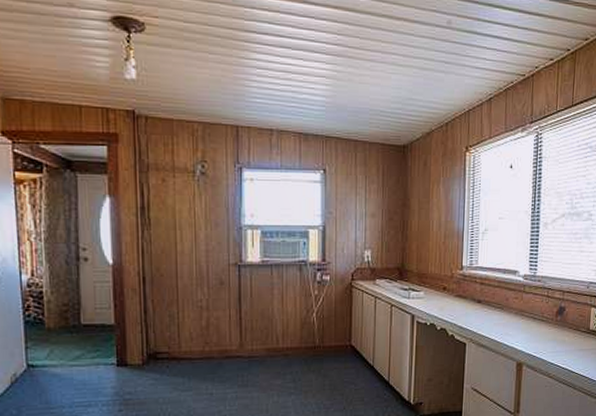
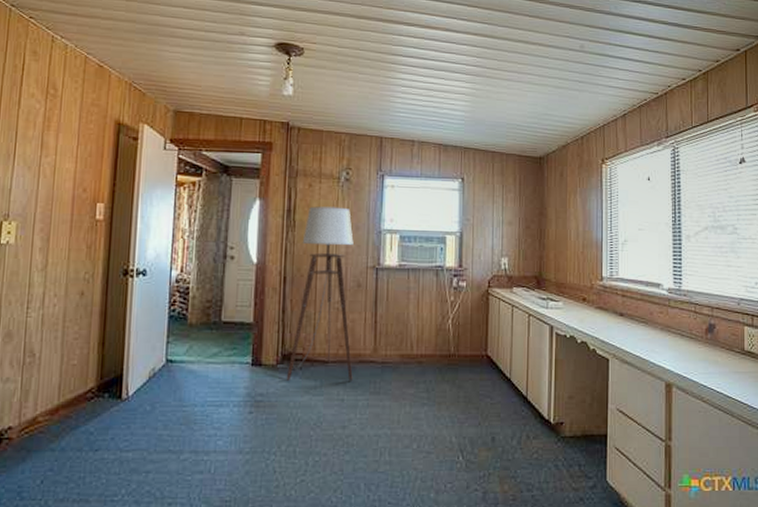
floor lamp: none [142,203,220,379] -> present [276,206,354,381]

